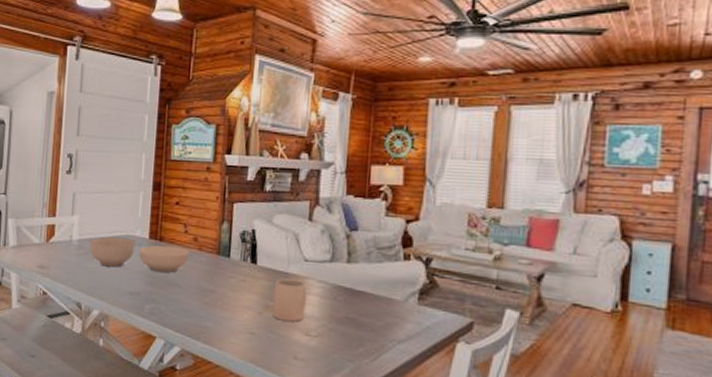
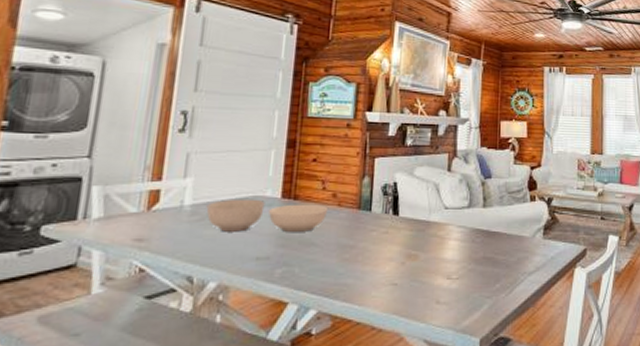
mug: present [272,278,307,322] -> none [414,227,447,268]

